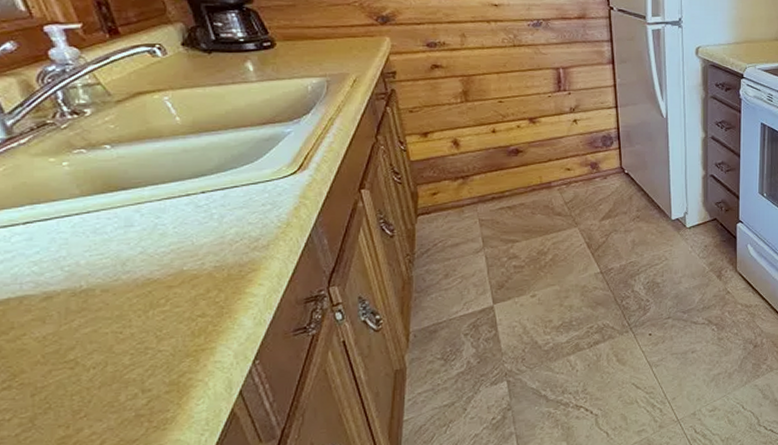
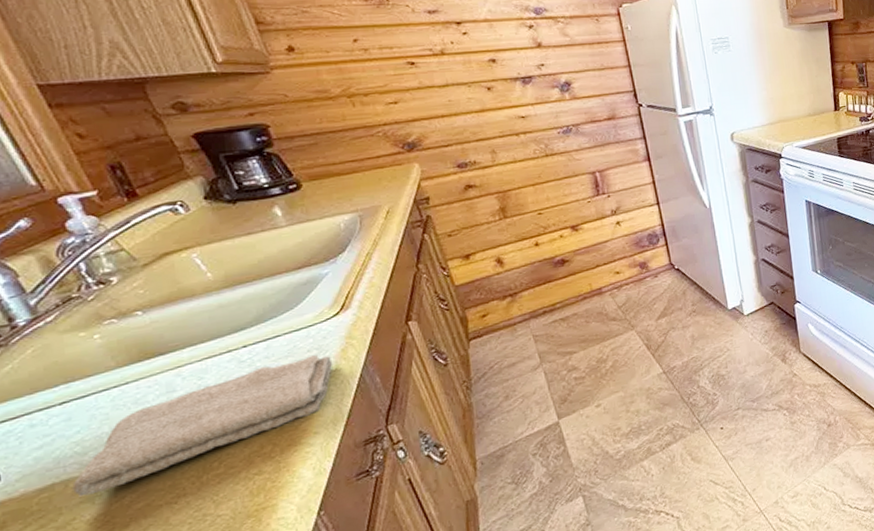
washcloth: none [26,210,285,315] -> present [72,355,333,497]

